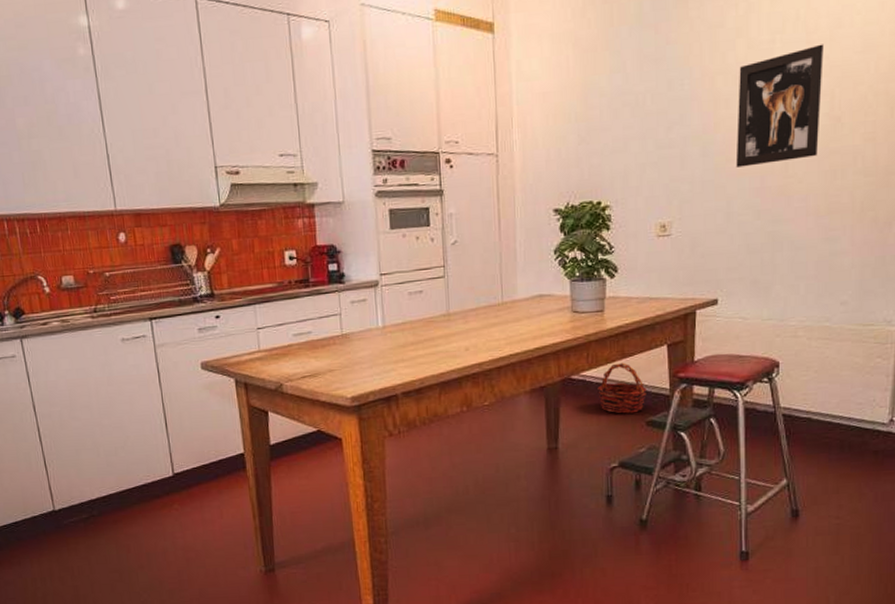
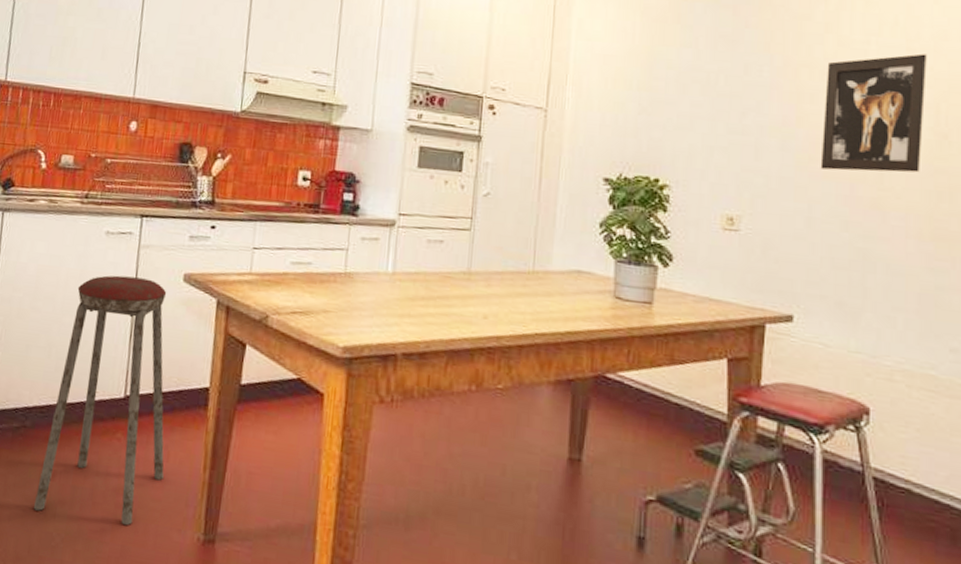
music stool: none [108,373,221,578] -> present [33,275,167,525]
basket: present [597,362,646,414] -> none [637,369,698,436]

